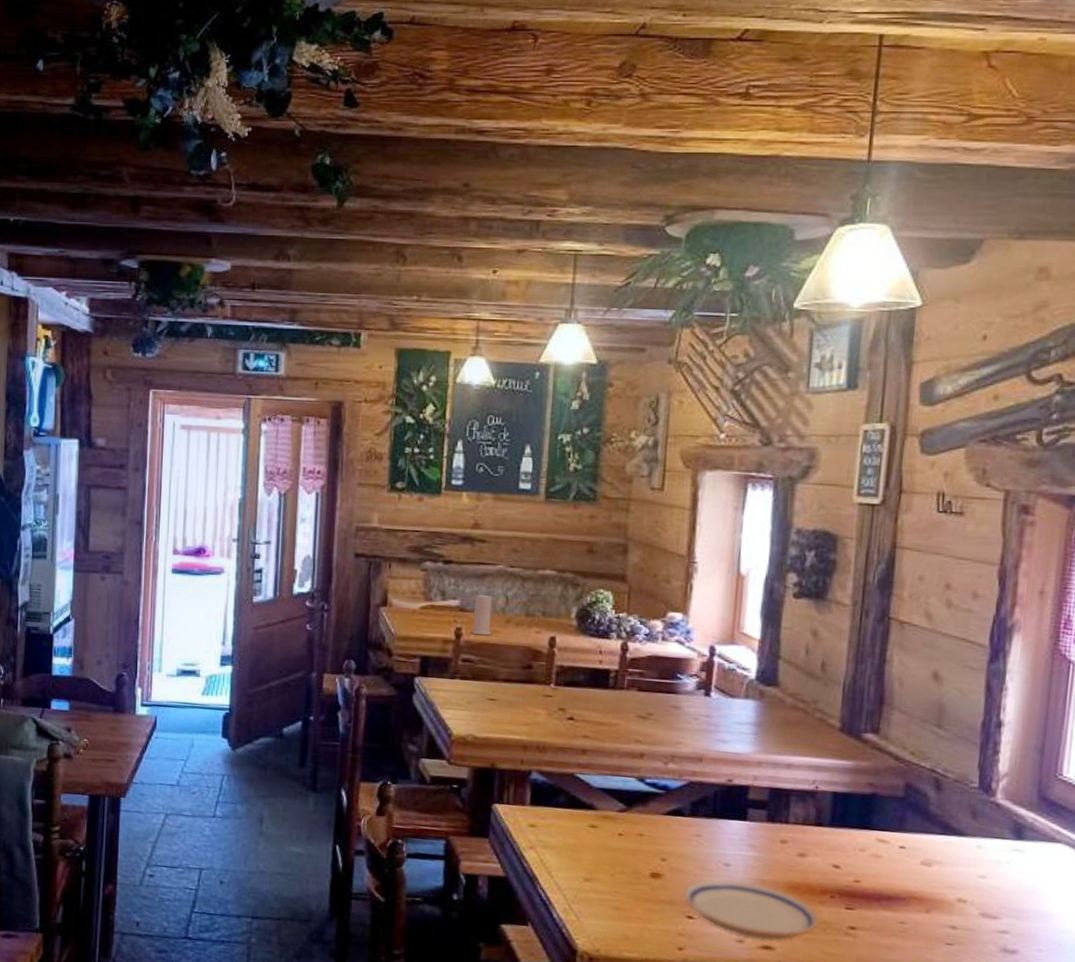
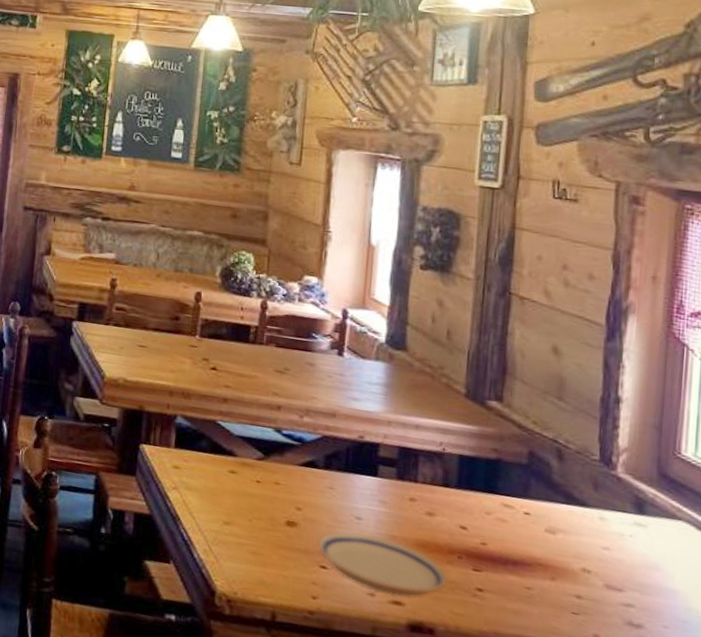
candle: present [470,594,492,636] -> none [124,249,144,288]

